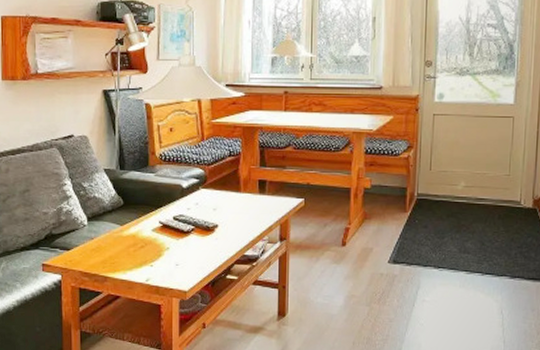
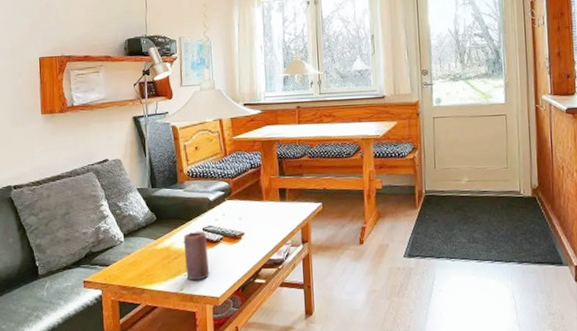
candle: none [153,220,177,272] -> present [184,232,209,281]

